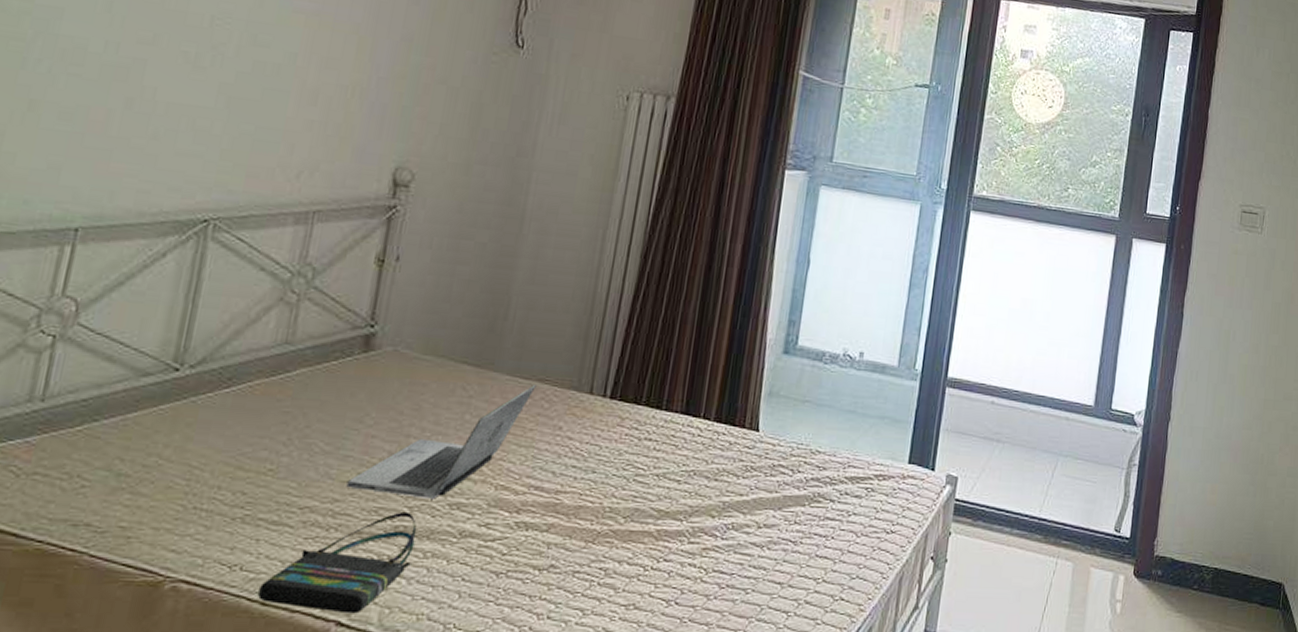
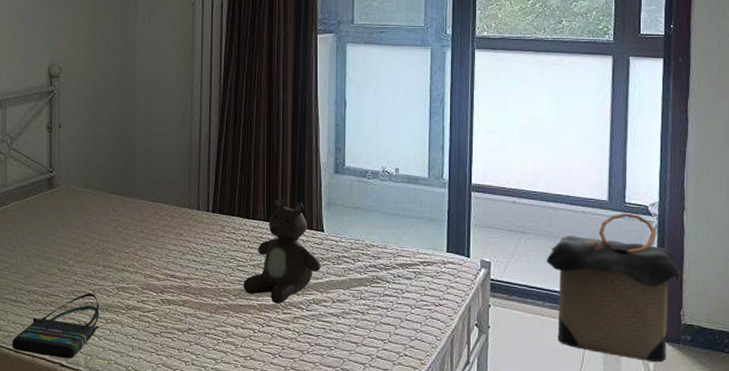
laptop: present [346,385,536,499] -> none [52,206,161,285]
teddy bear: none [638,382,749,530] -> present [243,198,321,304]
laundry hamper: none [1020,421,1160,602] -> present [546,213,681,362]

